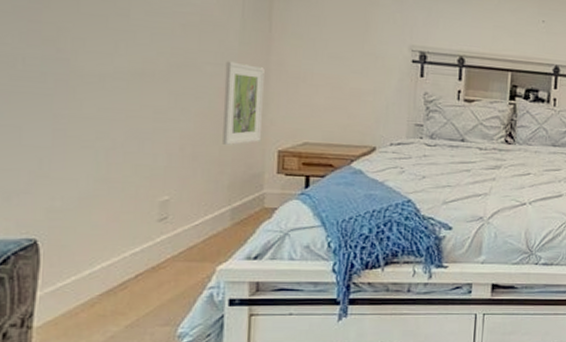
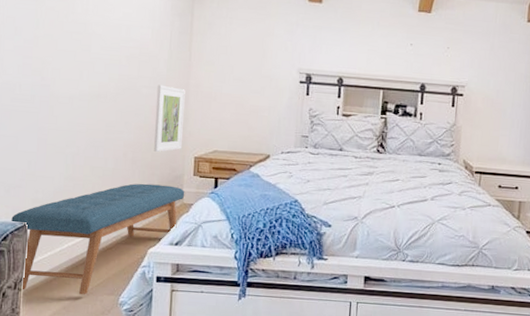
bench: none [14,184,266,328] -> present [11,183,185,295]

